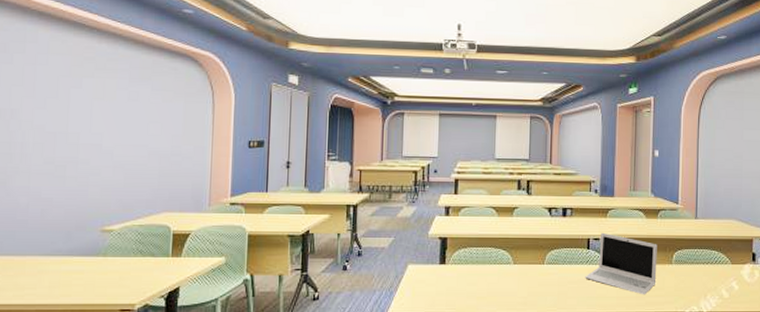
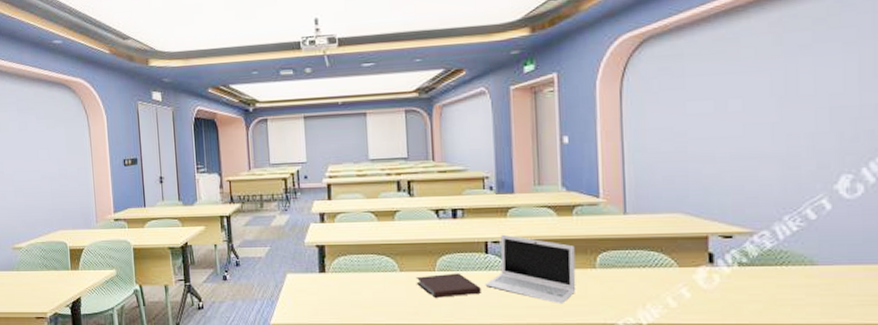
notebook: none [527,266,581,289] -> present [415,273,481,298]

